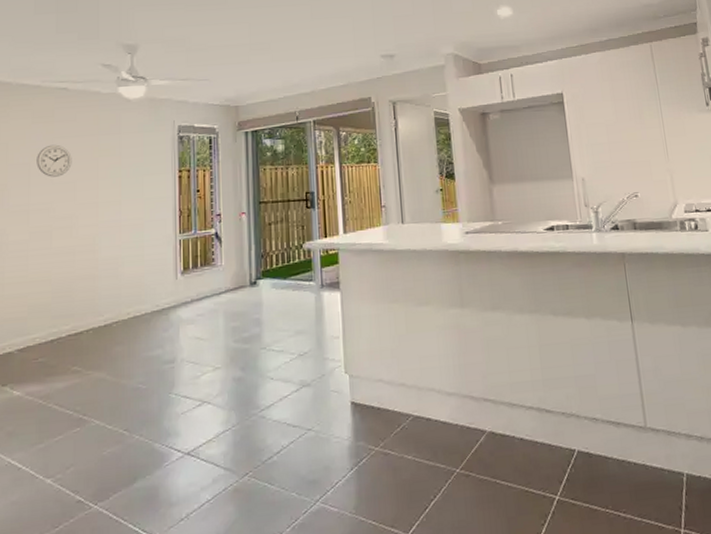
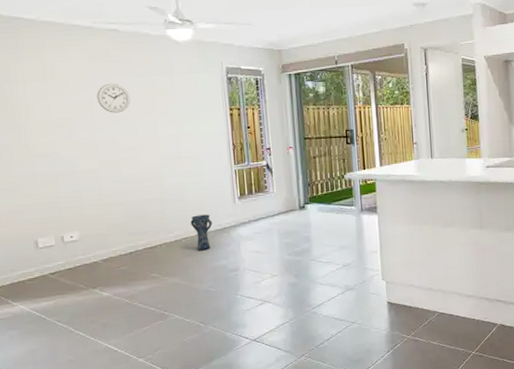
vase: none [124,292,149,338] -> present [190,214,212,251]

